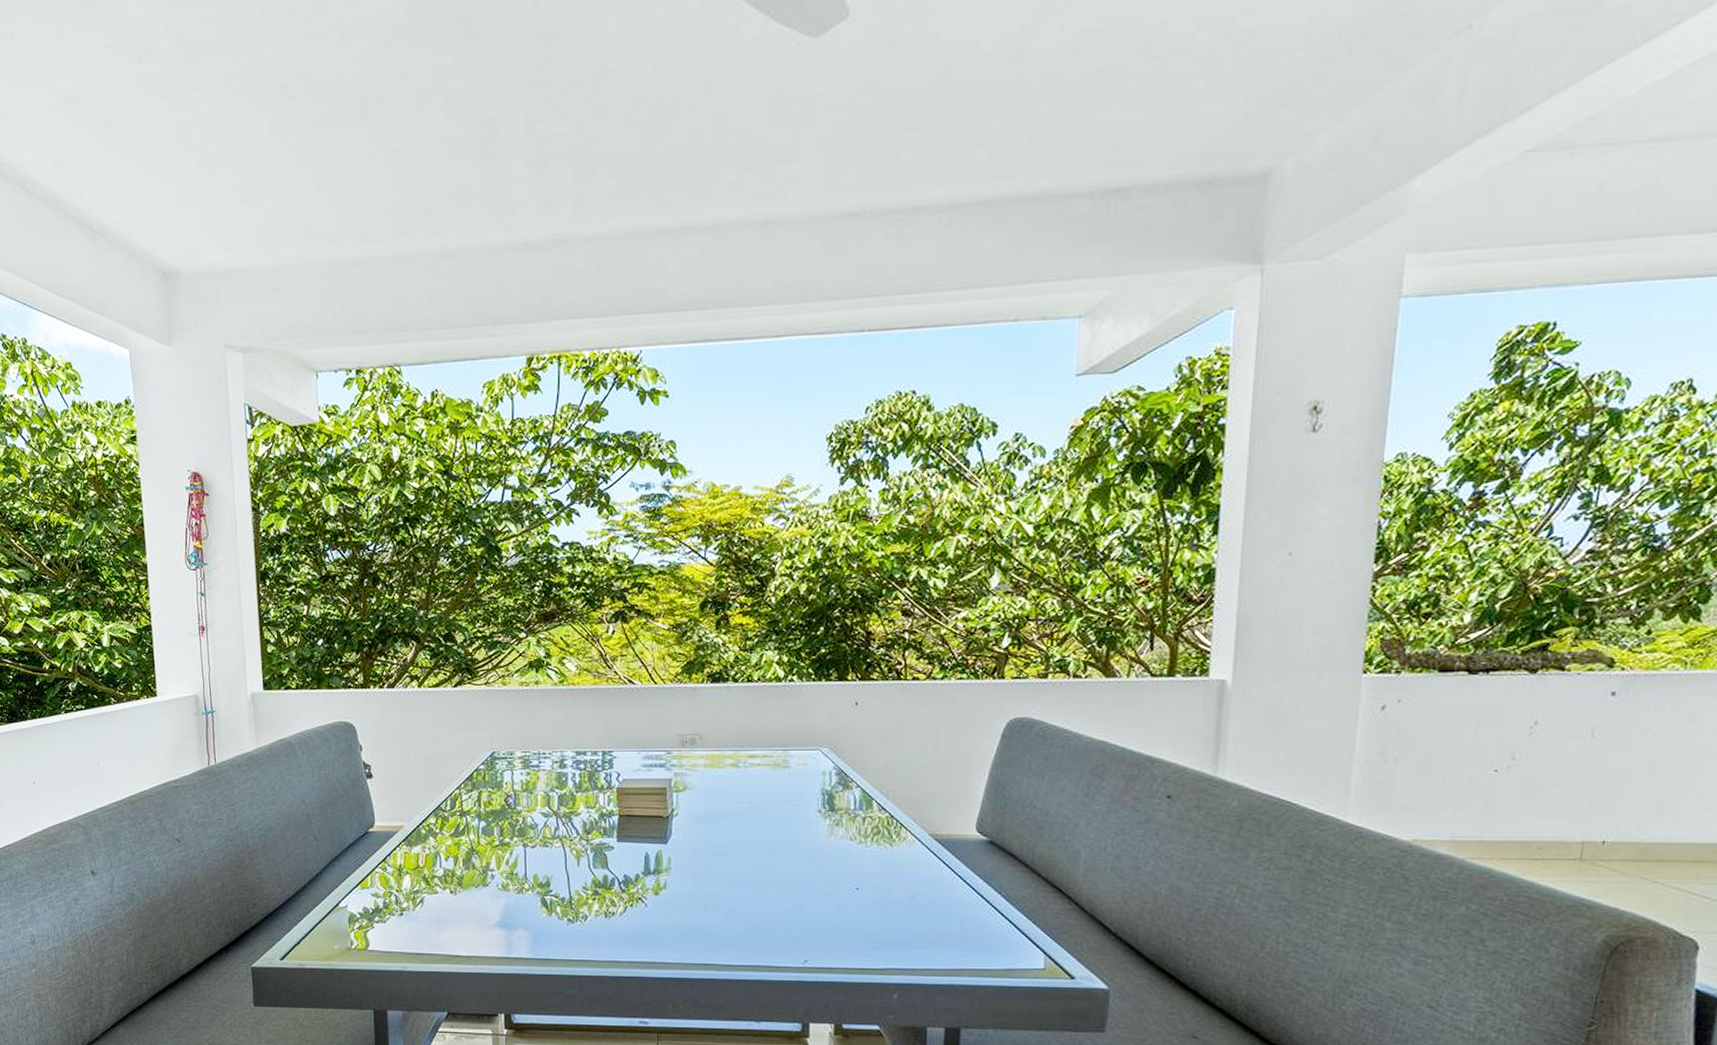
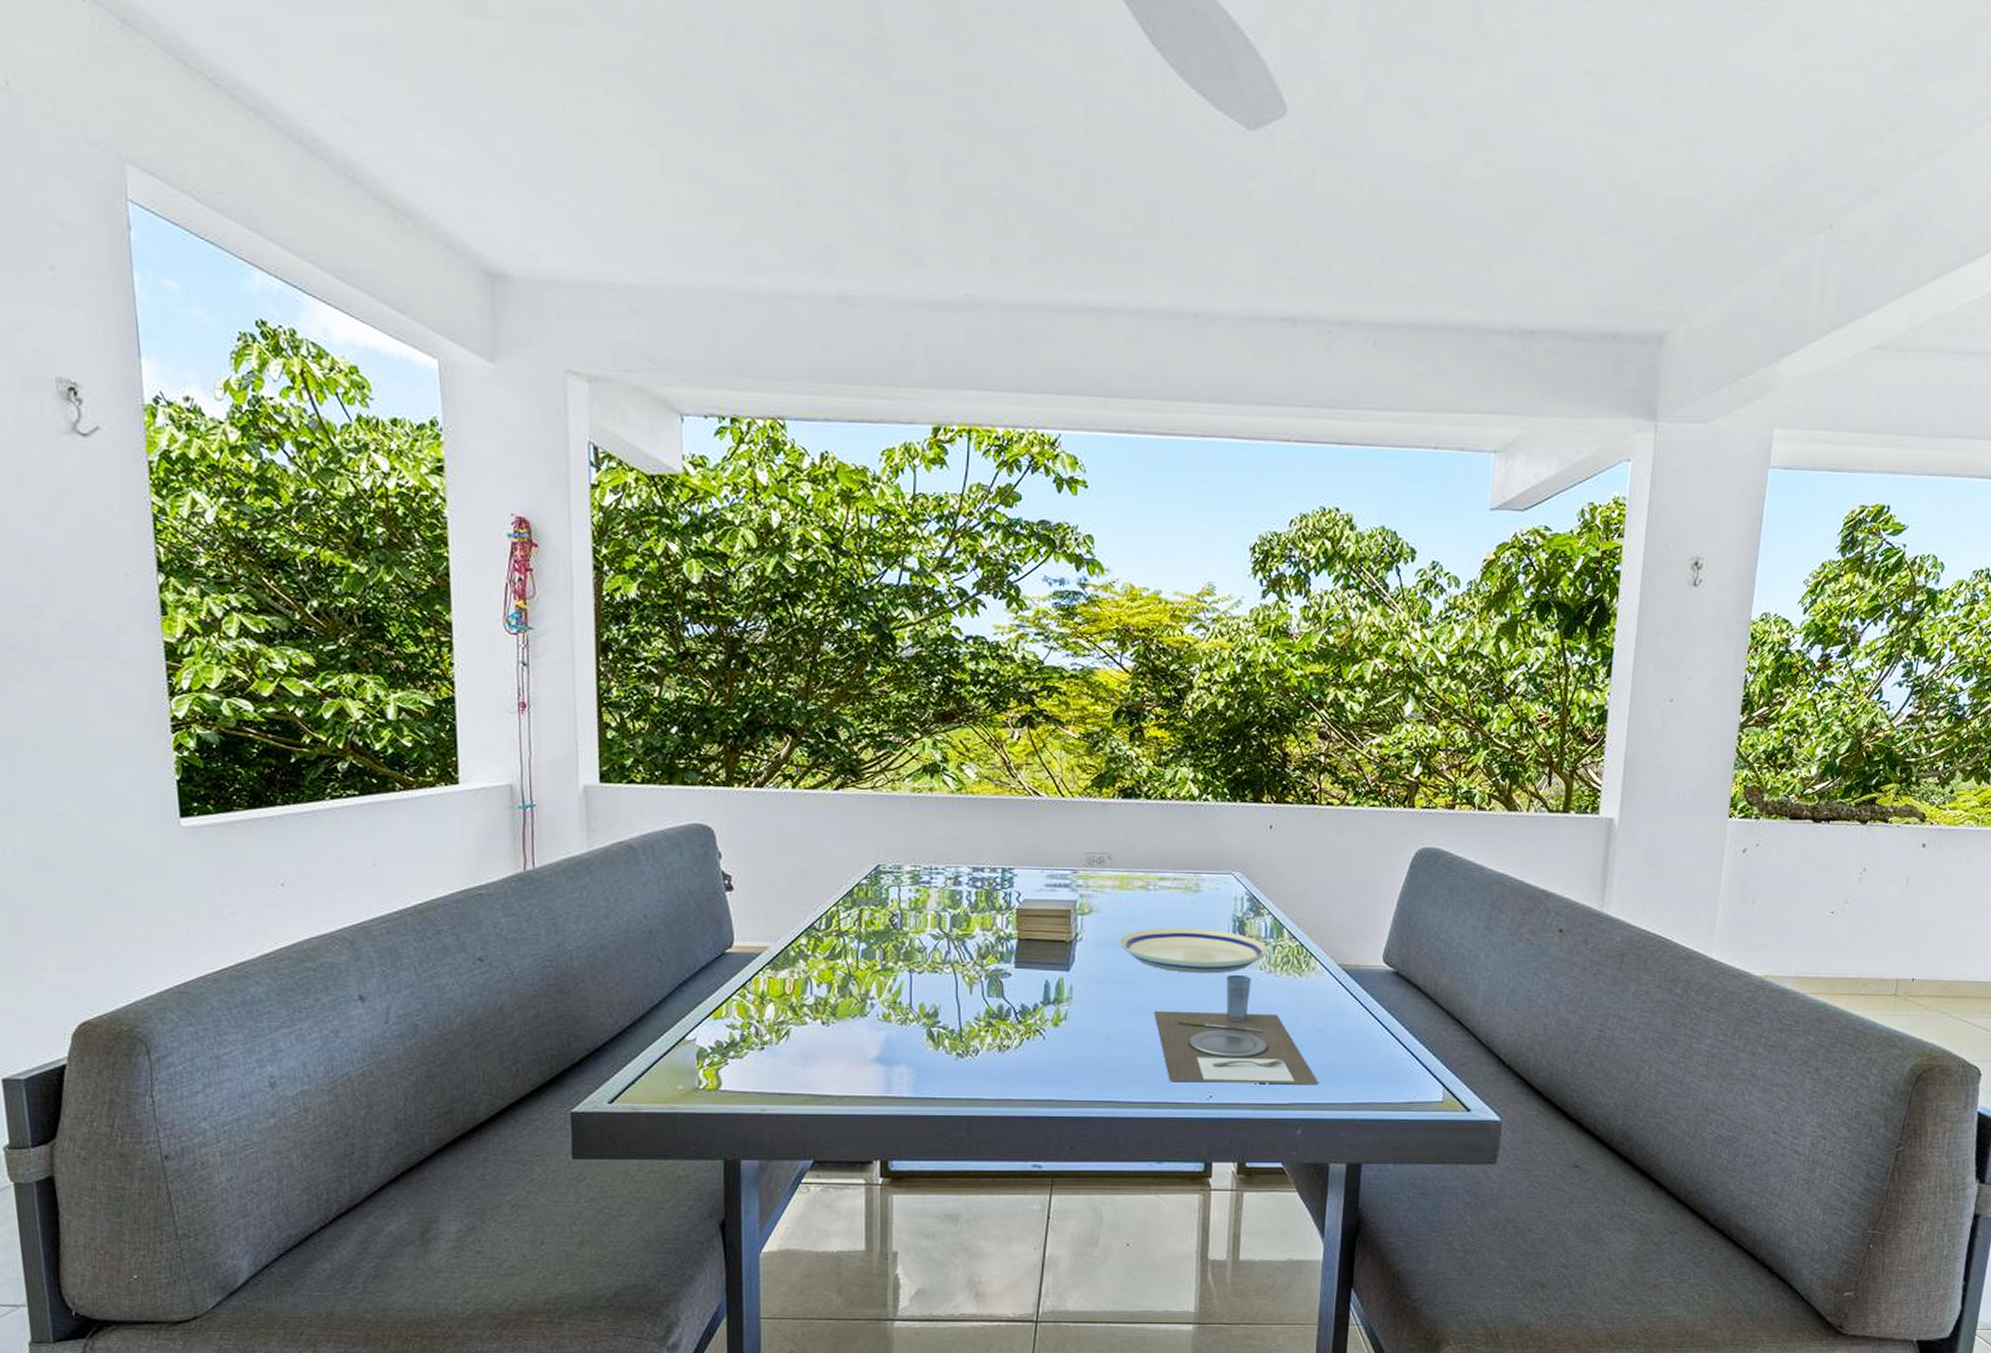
plate: none [713,802,857,845] -> present [1120,927,1268,974]
place setting: none [749,845,914,951] -> present [1155,974,1319,1085]

